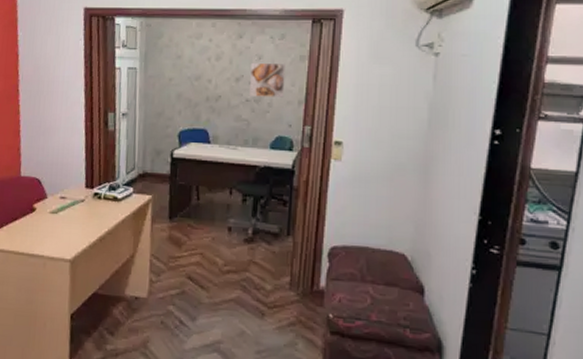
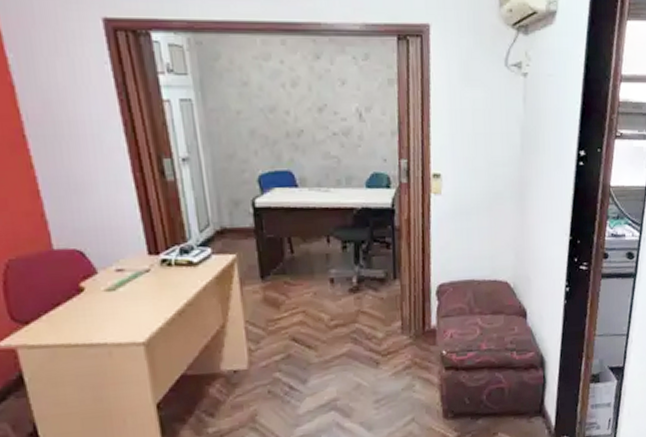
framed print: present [250,62,285,97] -> none [334,88,375,129]

